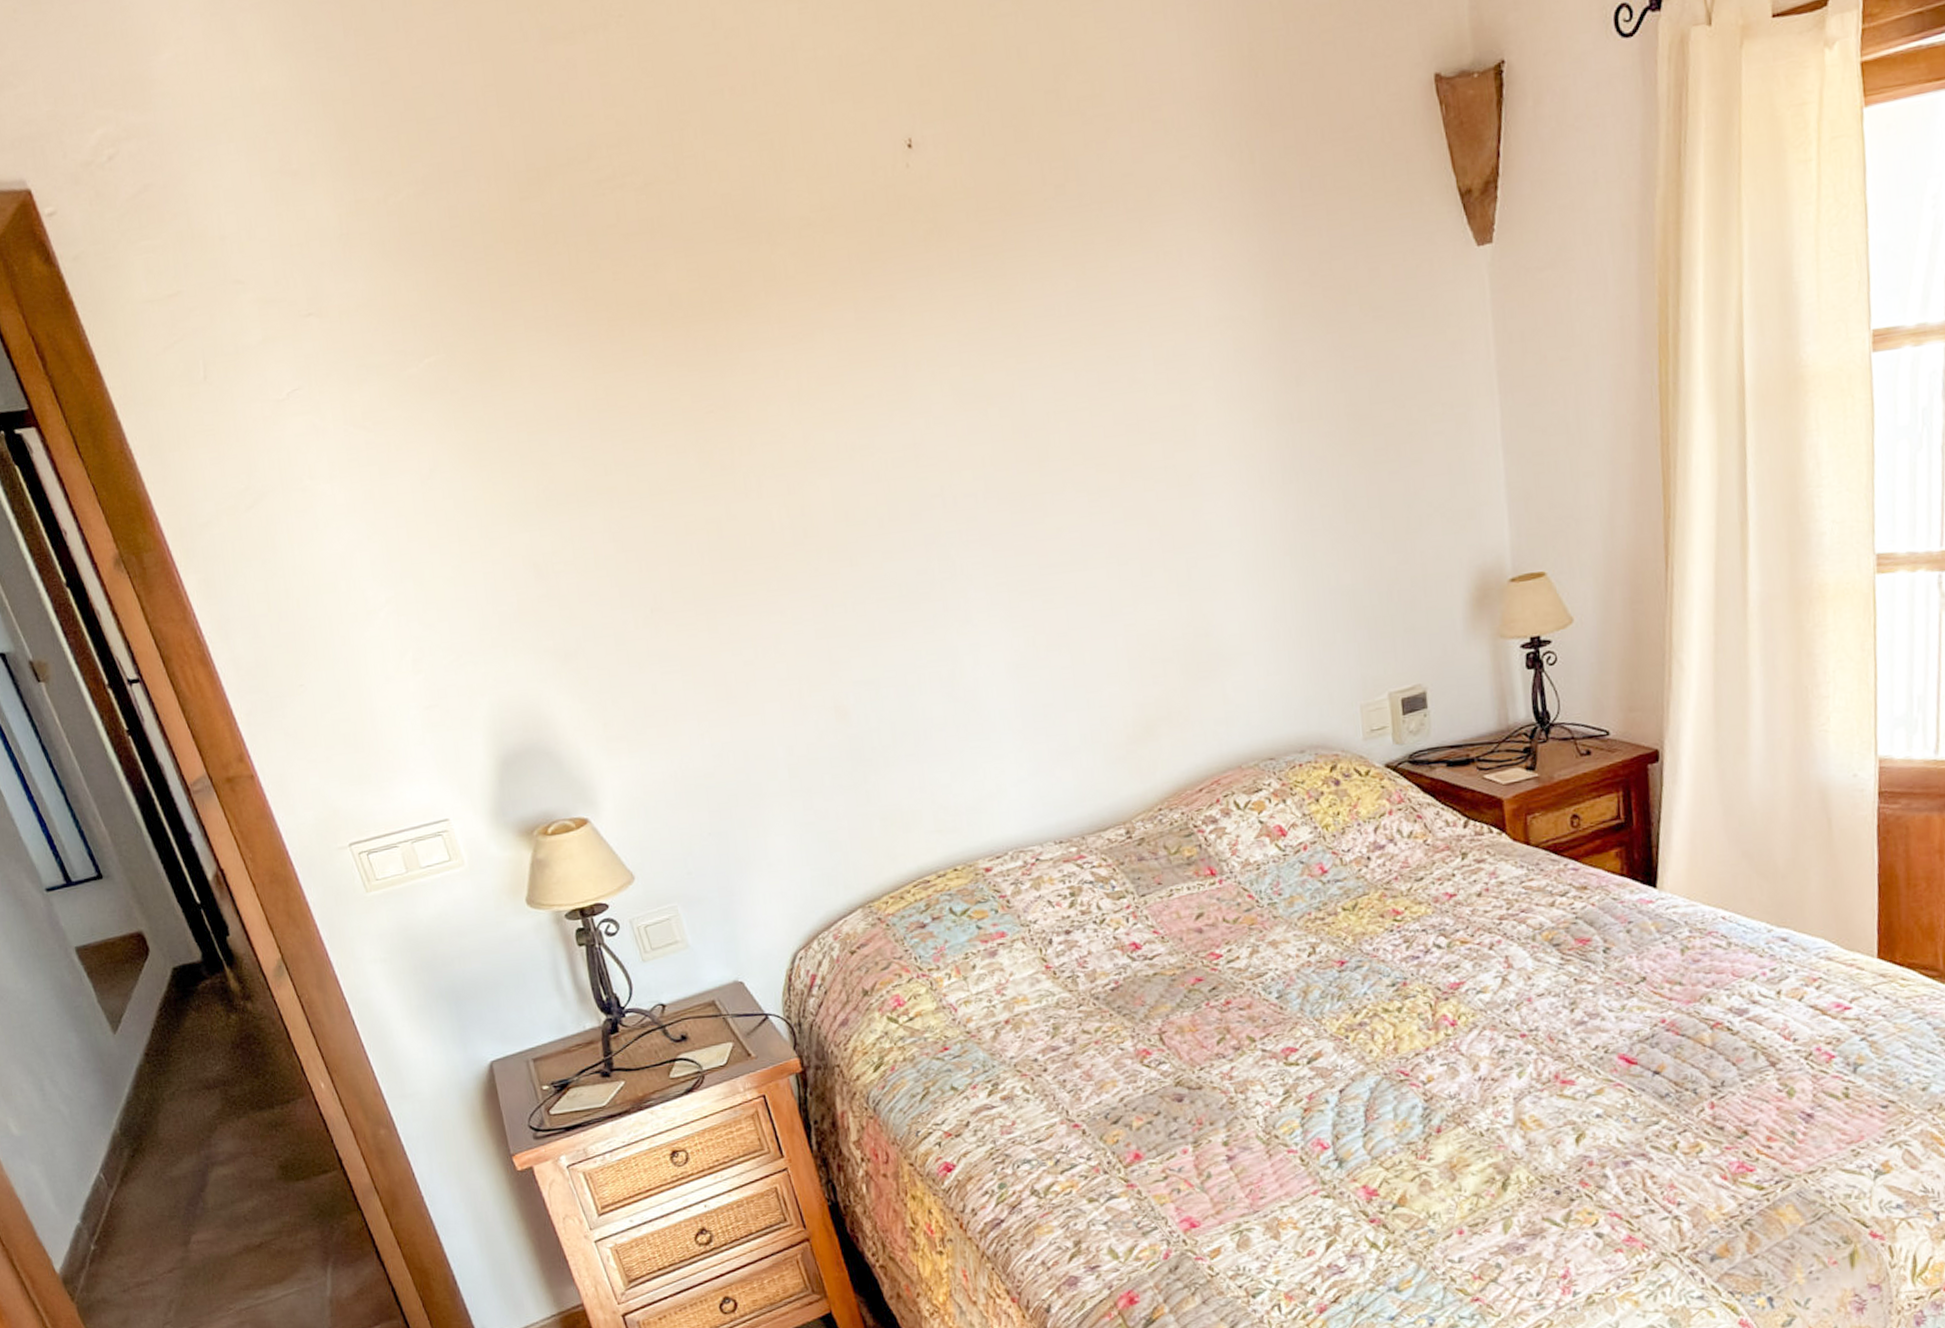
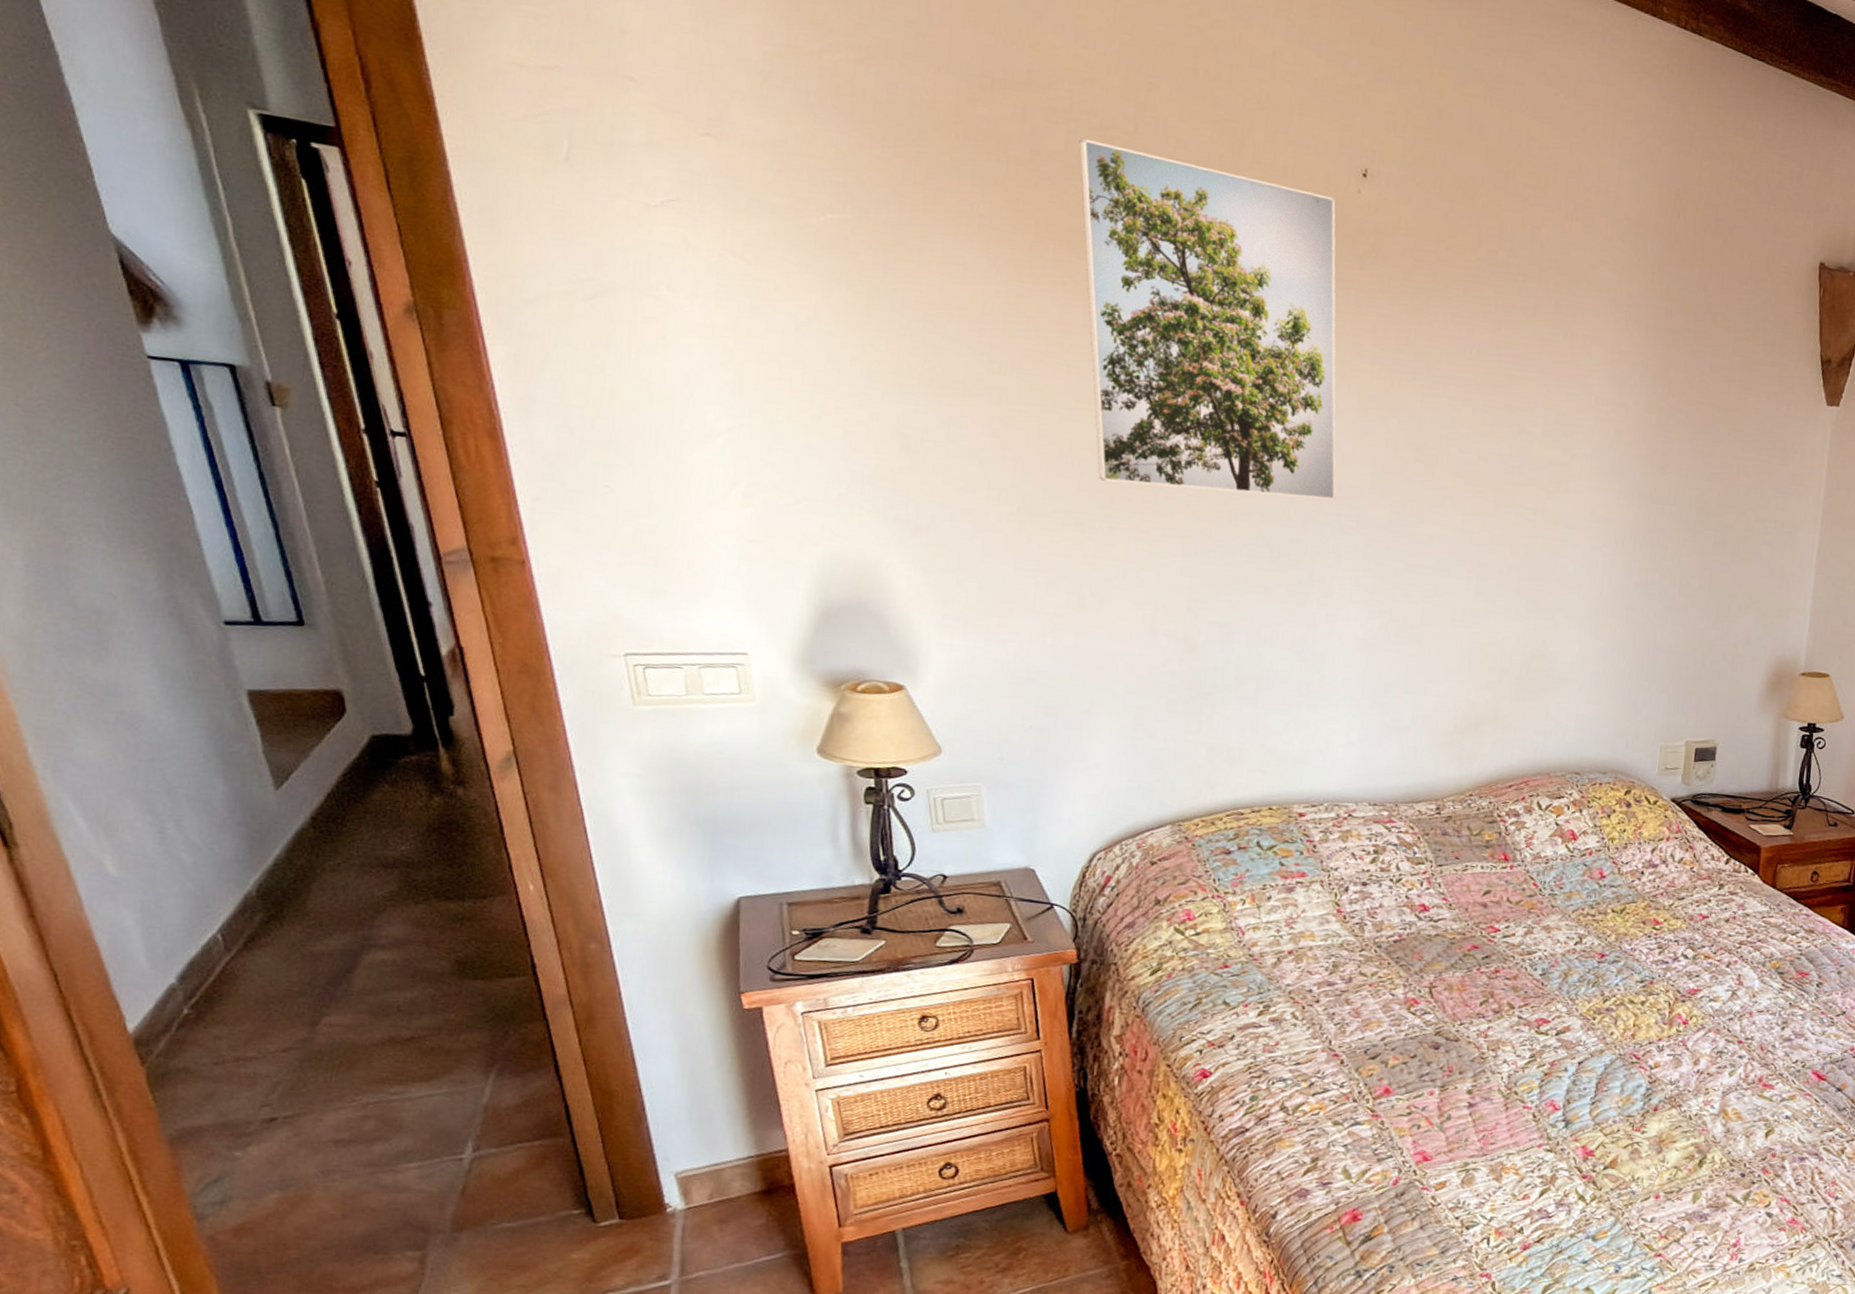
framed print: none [628,181,953,559] -> present [1079,138,1337,501]

